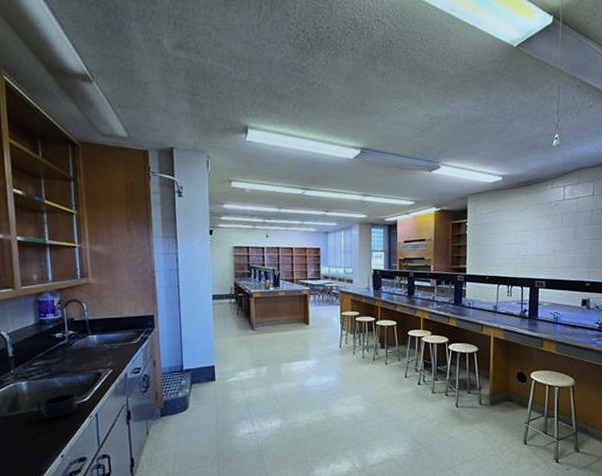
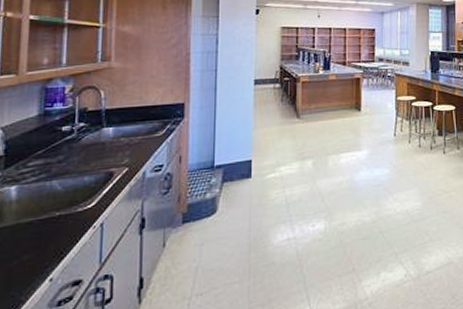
mug: present [37,393,78,418] -> none [26,198,80,232]

